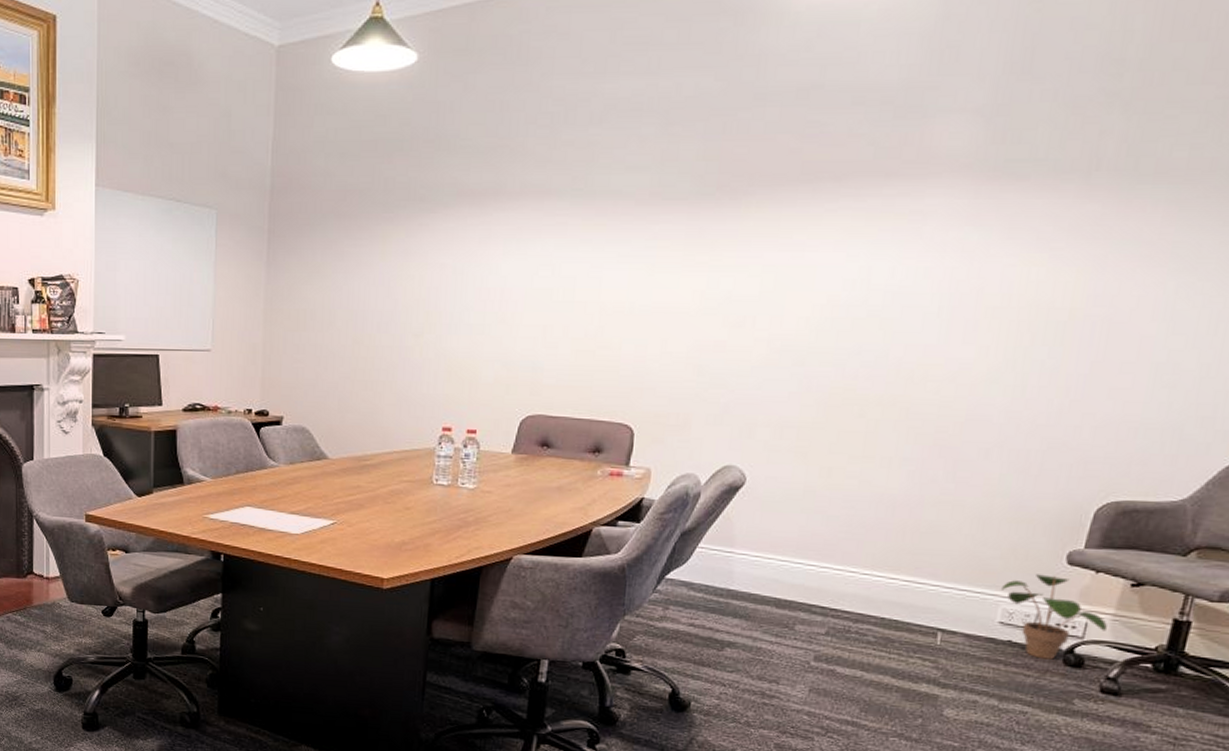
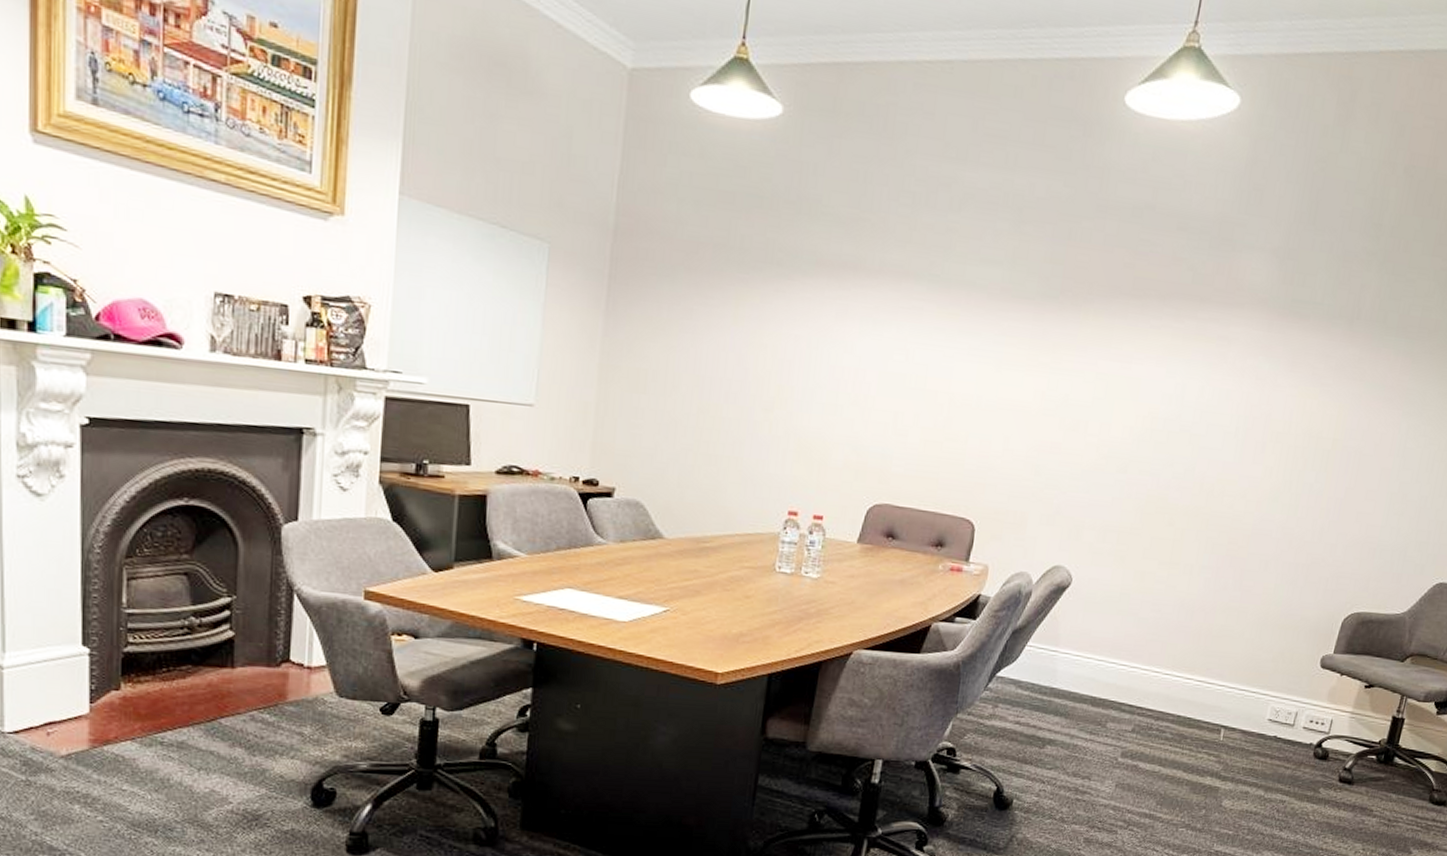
potted plant: present [1002,574,1107,660] -> none [1272,676,1347,753]

